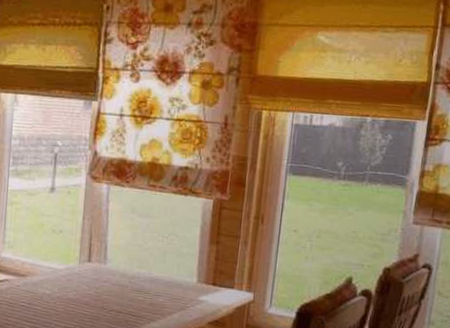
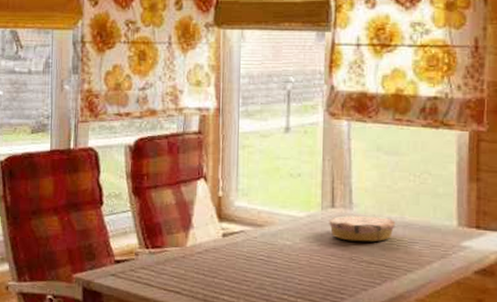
plate: none [85,269,144,294] -> present [329,216,396,242]

